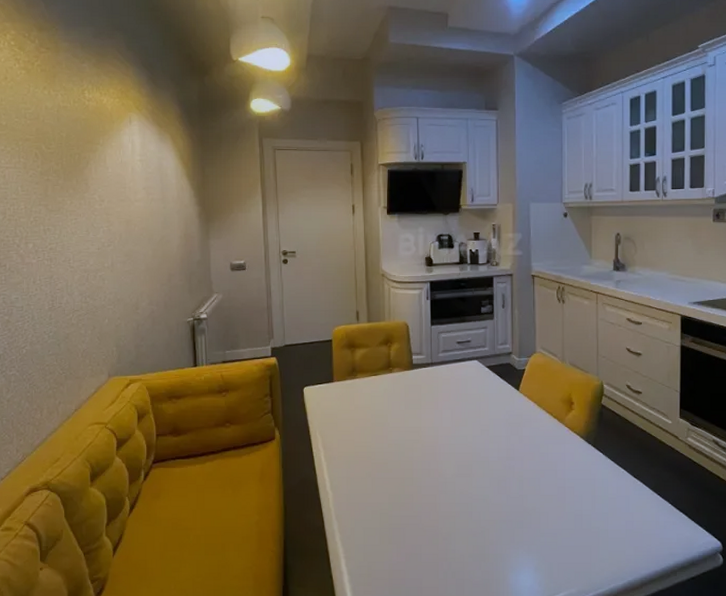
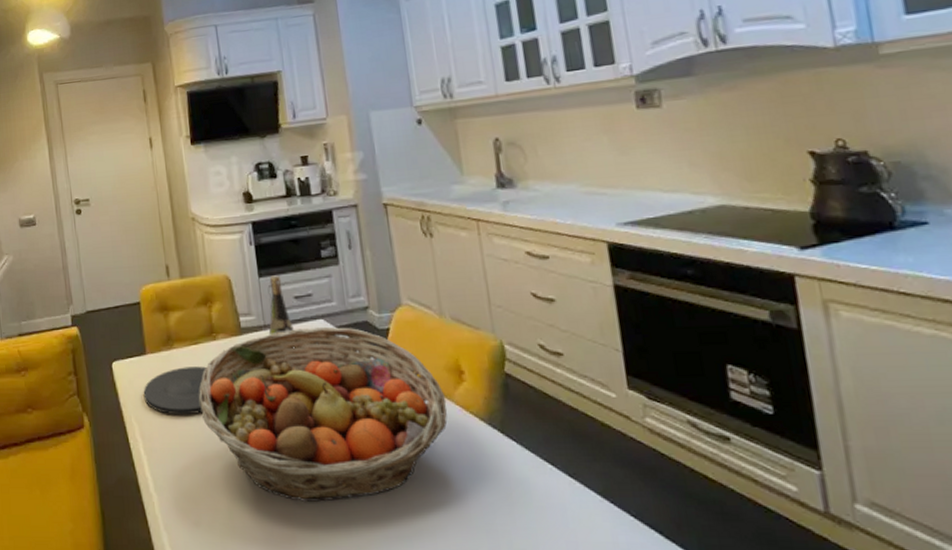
plate: none [328,393,384,431] -> present [143,366,212,415]
fruit basket: none [374,366,559,496] -> present [199,326,448,502]
wine bottle: none [434,324,454,381] -> present [268,275,295,348]

